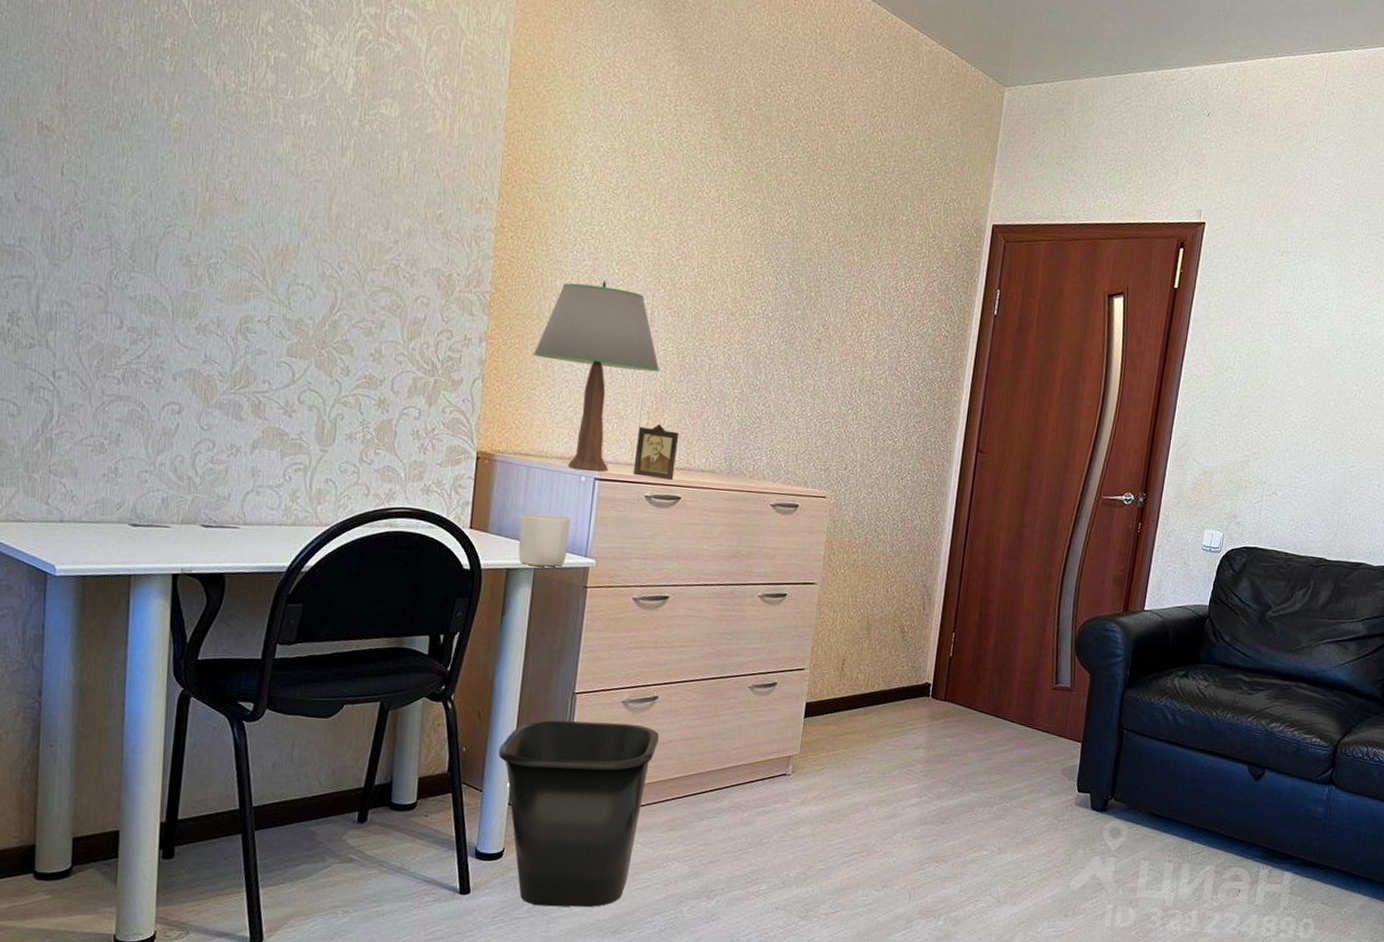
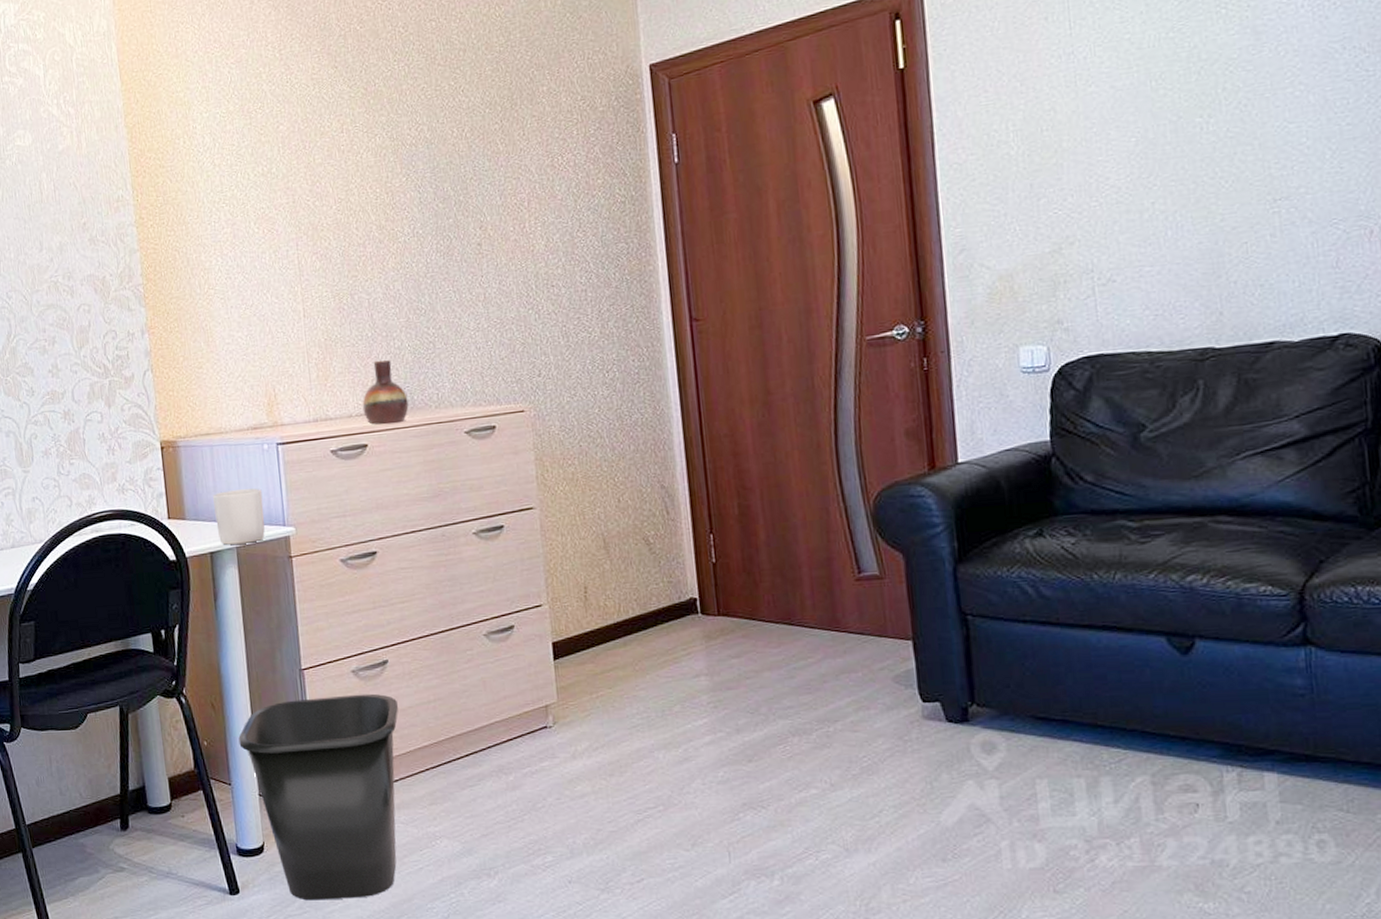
table lamp: present [532,280,660,472] -> none [192,242,319,439]
photo frame: present [633,424,679,481] -> none [310,374,356,432]
vase: none [683,422,727,485] -> present [362,360,409,425]

